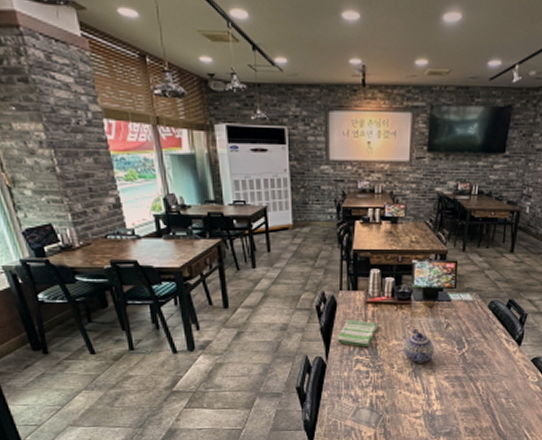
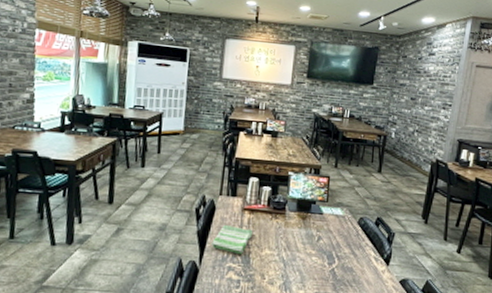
teapot: present [404,328,435,363] -> none [275,239,306,276]

